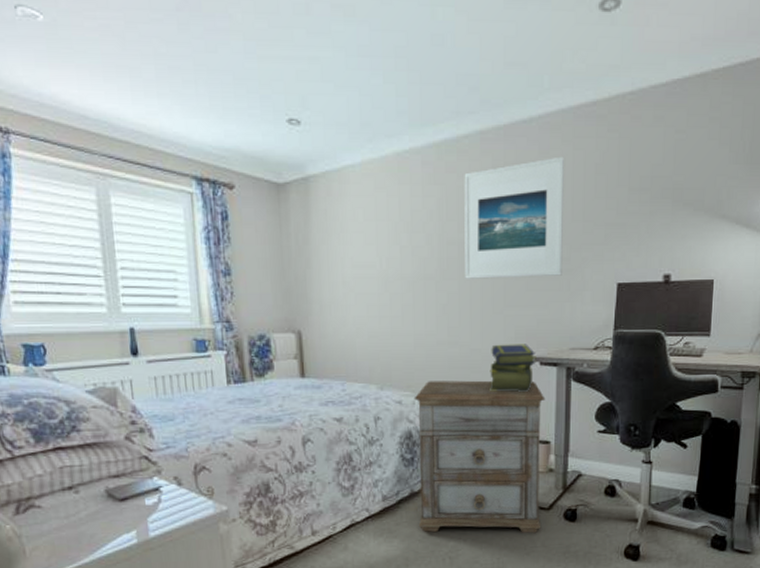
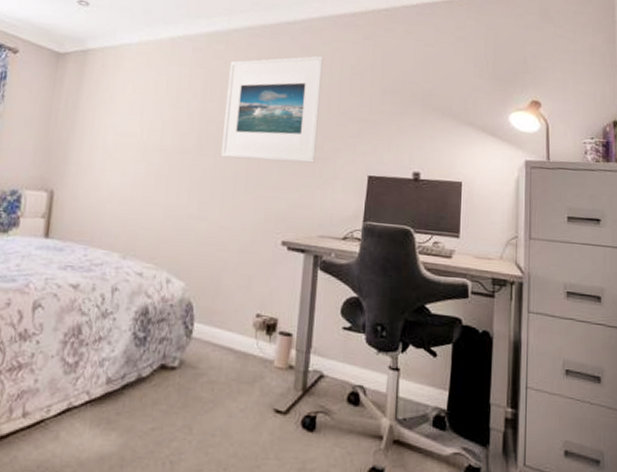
nightstand: present [414,380,546,533] -> none [140,255,291,441]
stack of books: present [490,344,536,392] -> none [234,224,284,277]

